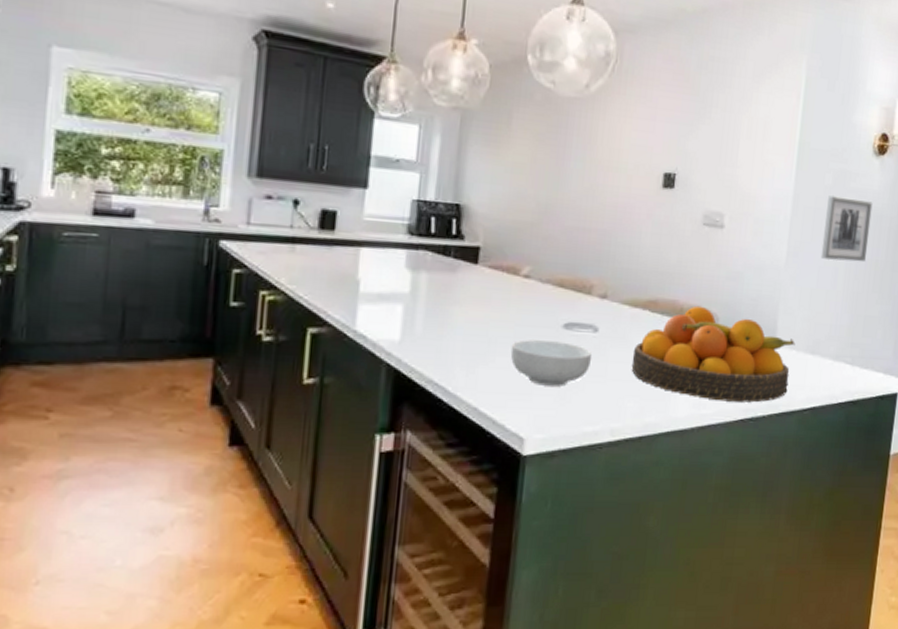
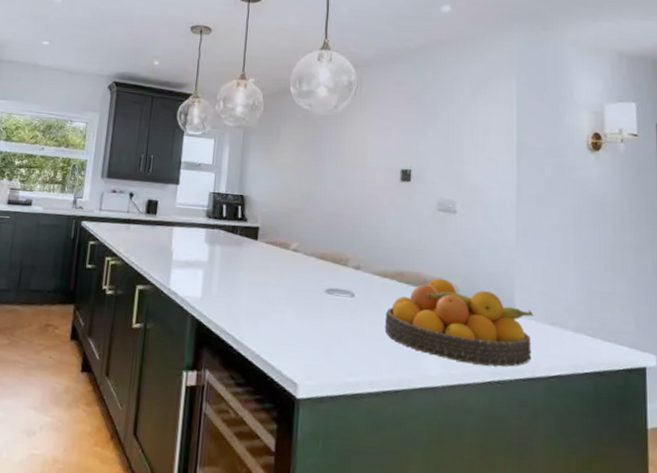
cereal bowl: present [510,340,593,386] -> none [284,301,351,341]
wall art: present [820,195,873,262] -> none [549,186,595,243]

